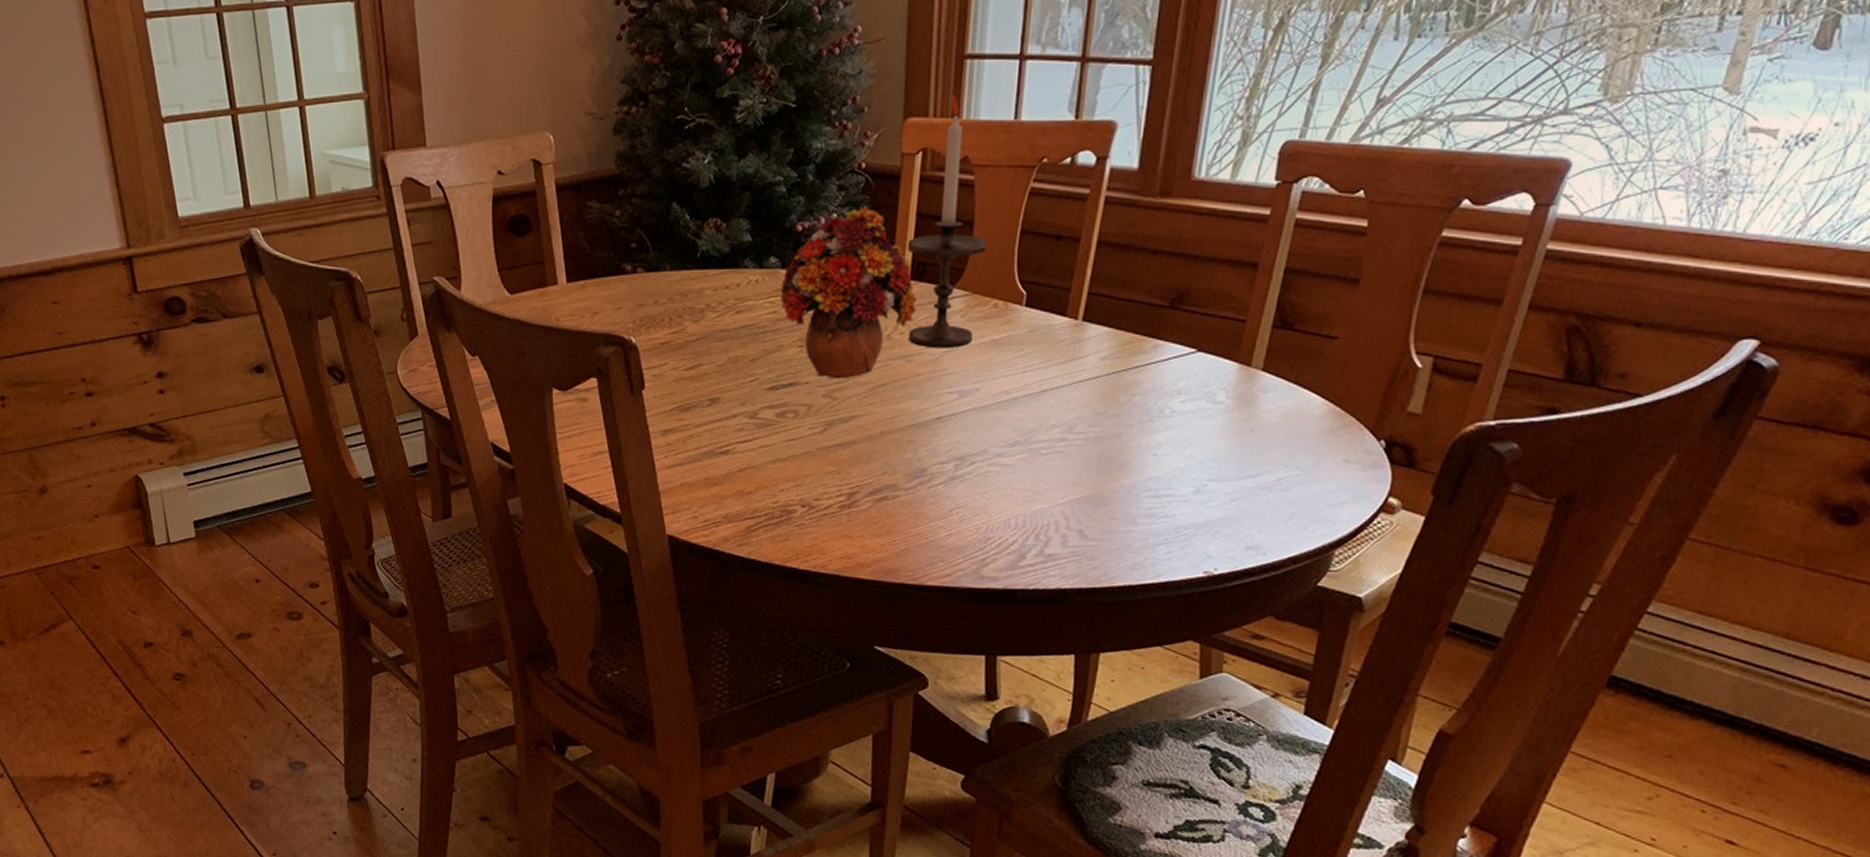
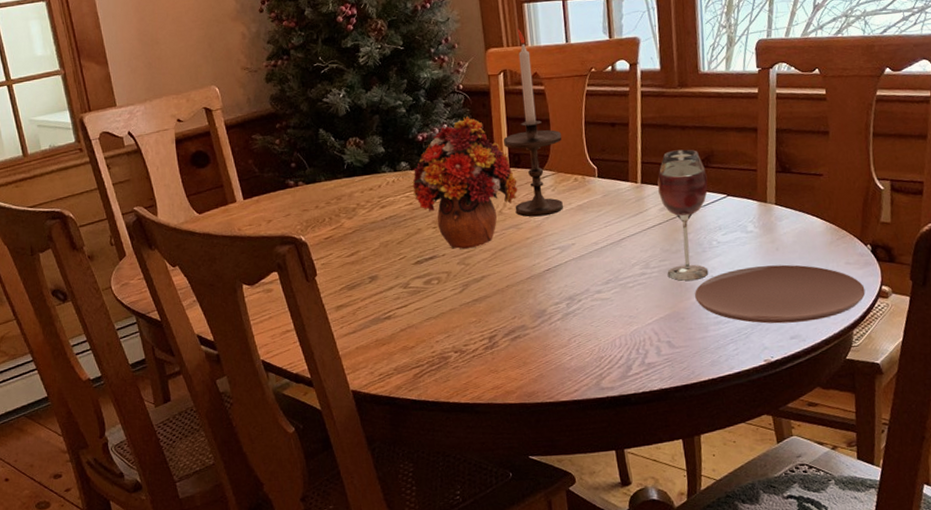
wineglass: none [1095,281,1175,456] -> present [657,149,709,281]
plate: none [1127,449,1364,530] -> present [695,264,866,324]

